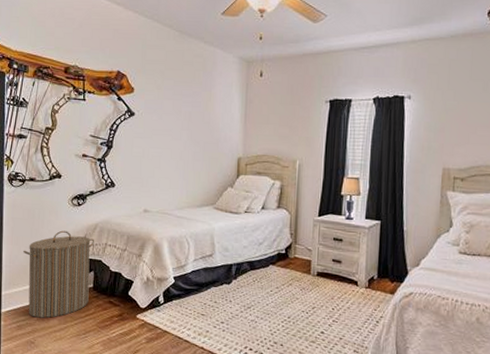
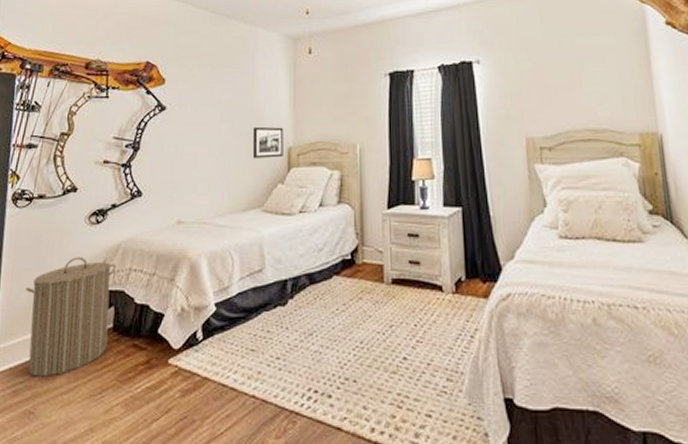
picture frame: none [207,137,235,166] -> present [252,126,284,159]

